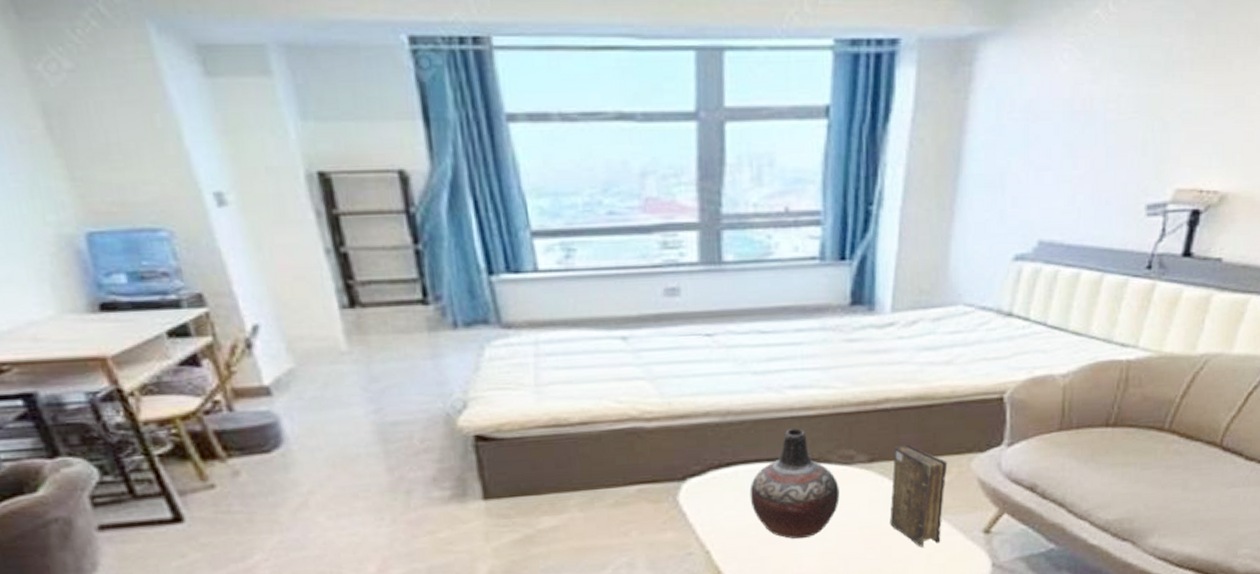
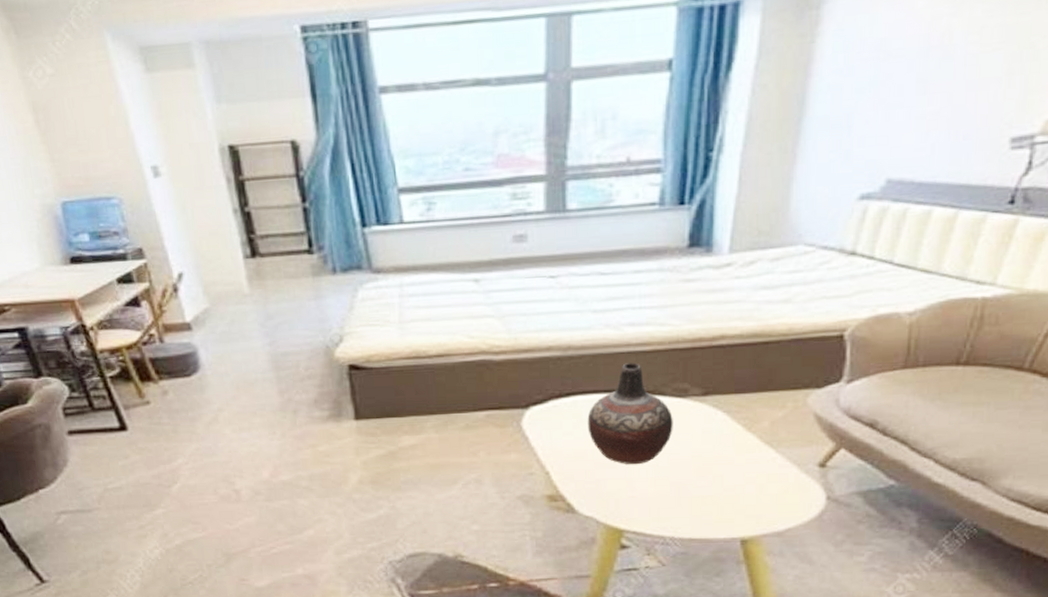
book: present [889,445,948,547] -> none [722,380,783,478]

